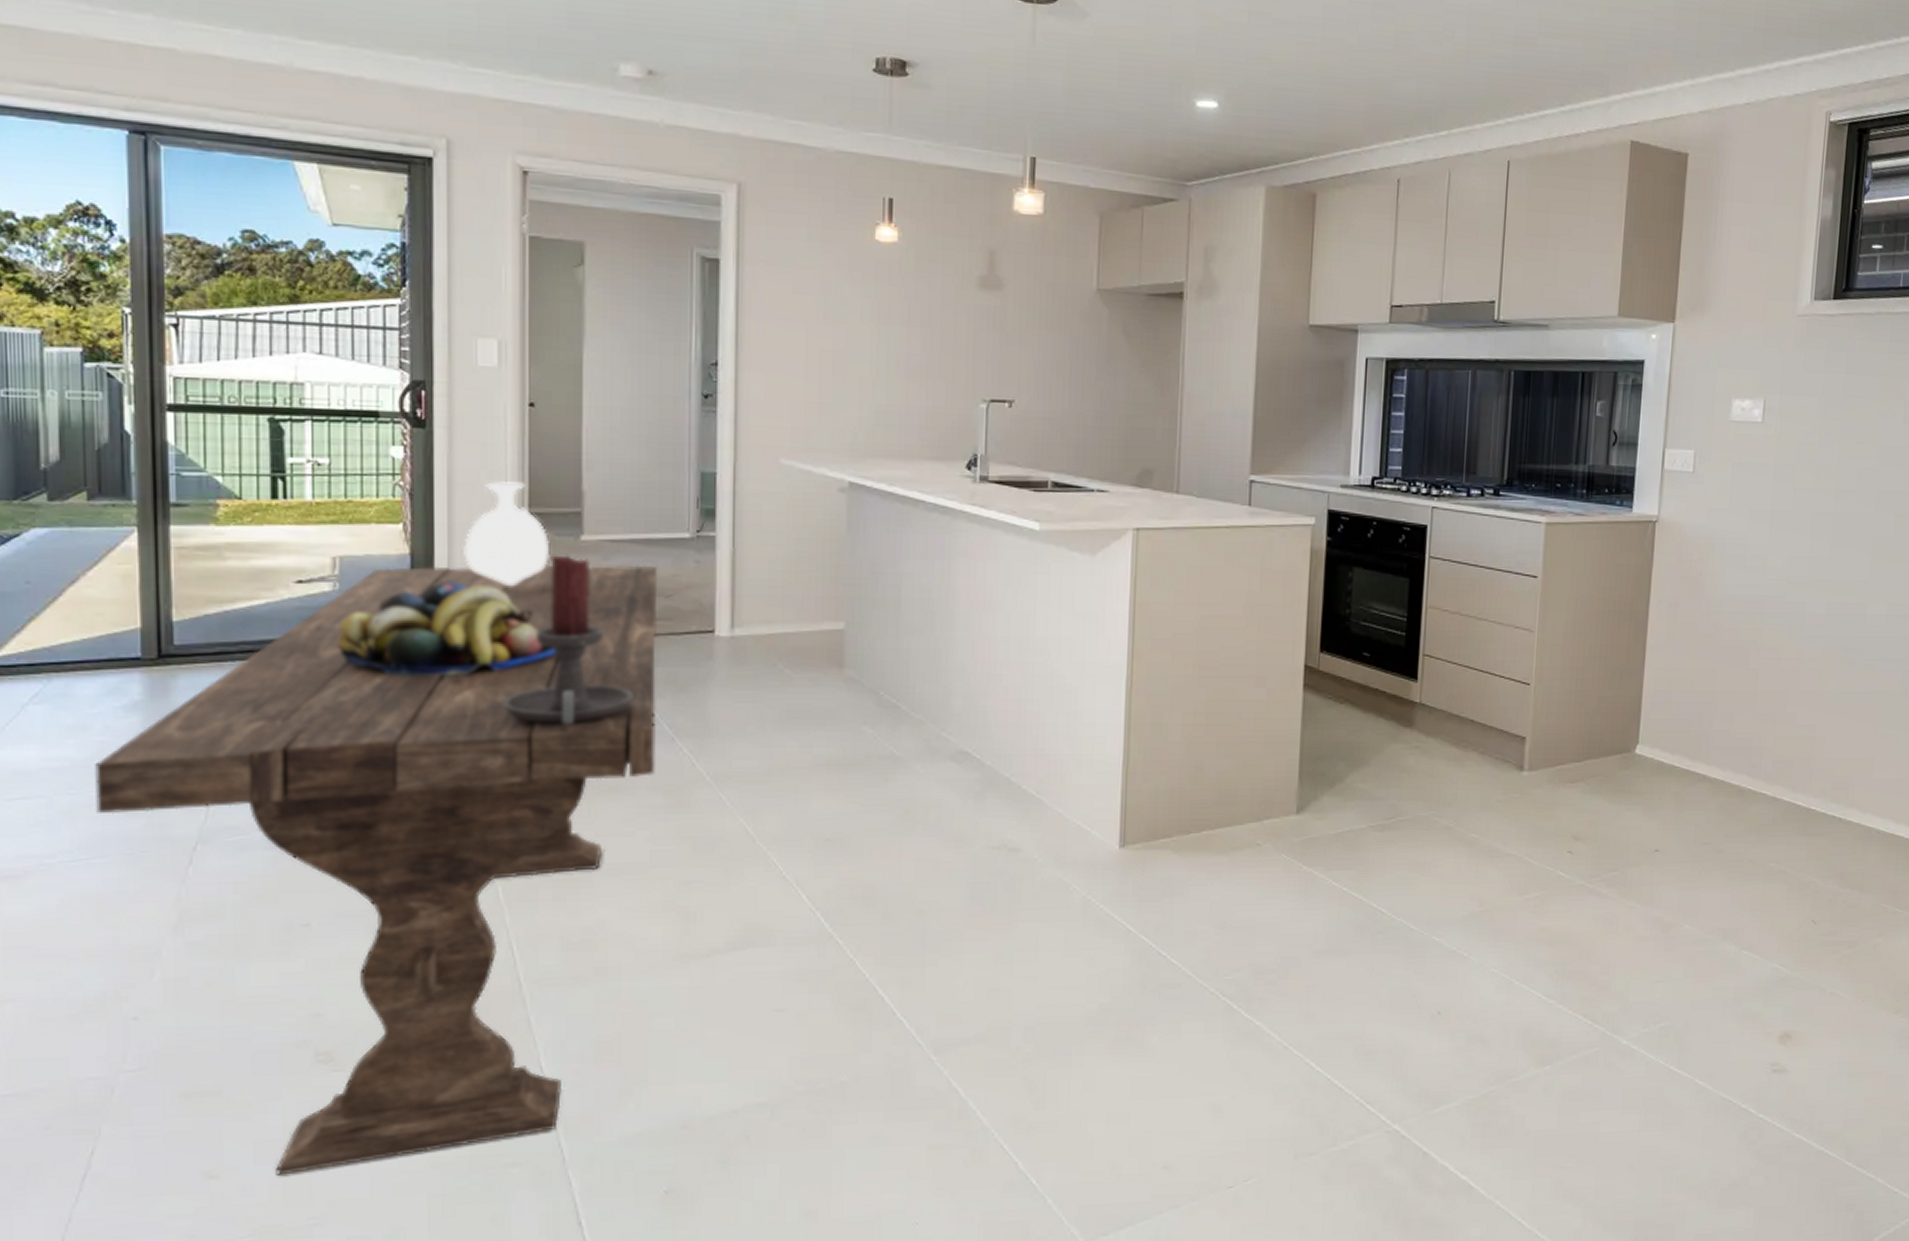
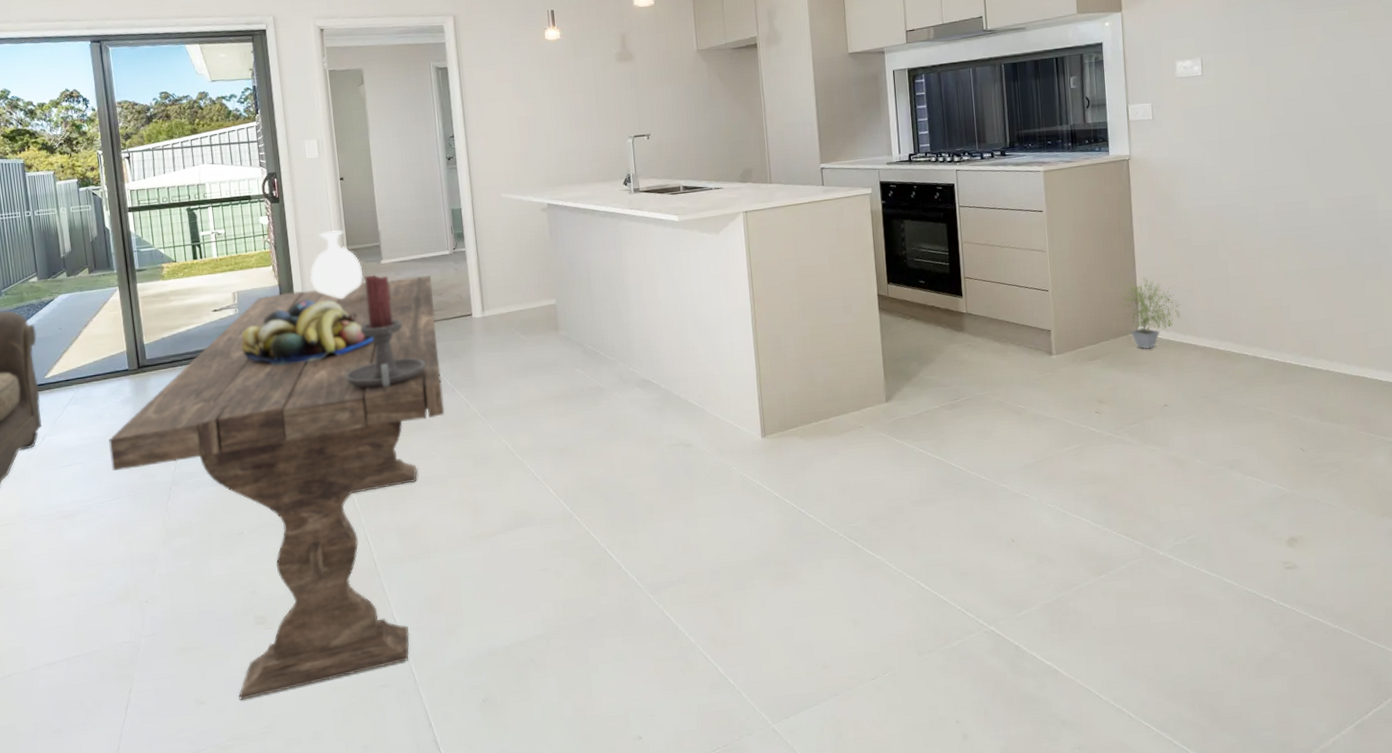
potted plant: none [1618,680,1694,775] -> present [1120,278,1181,349]

